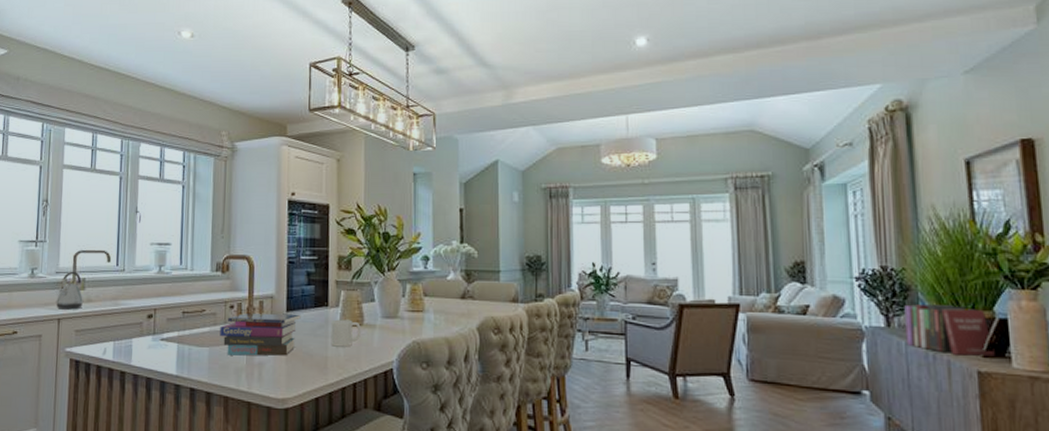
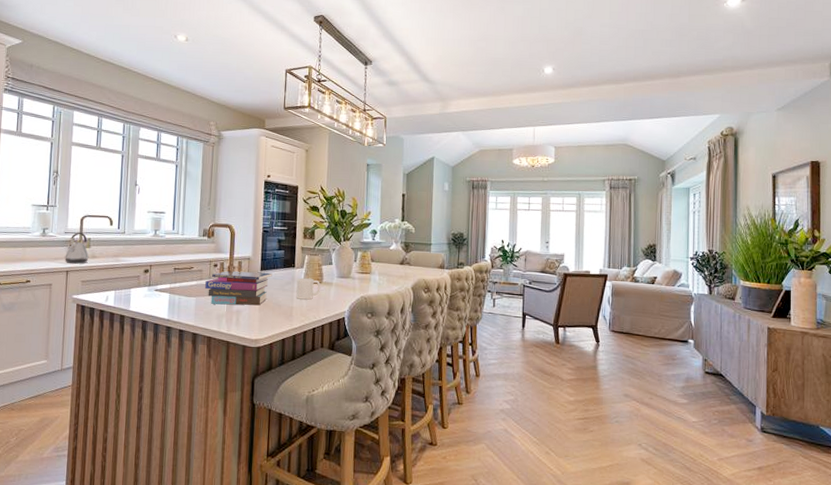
books: present [904,304,995,356] -> none [721,278,780,317]

